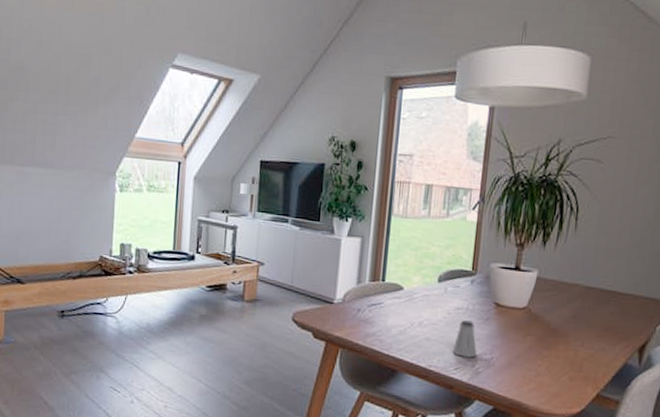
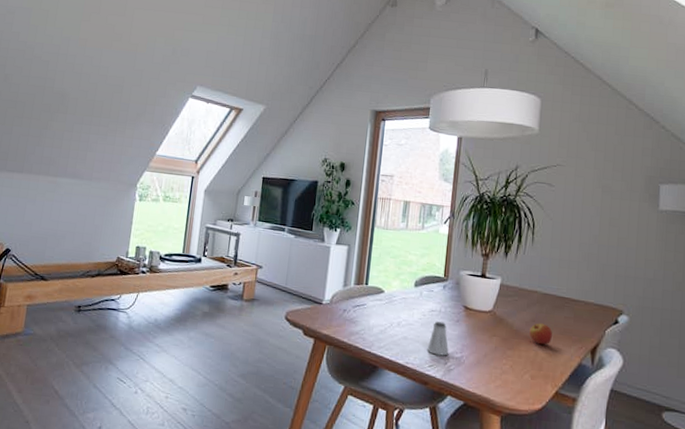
apple: none [569,320,595,344] -> present [529,323,552,345]

